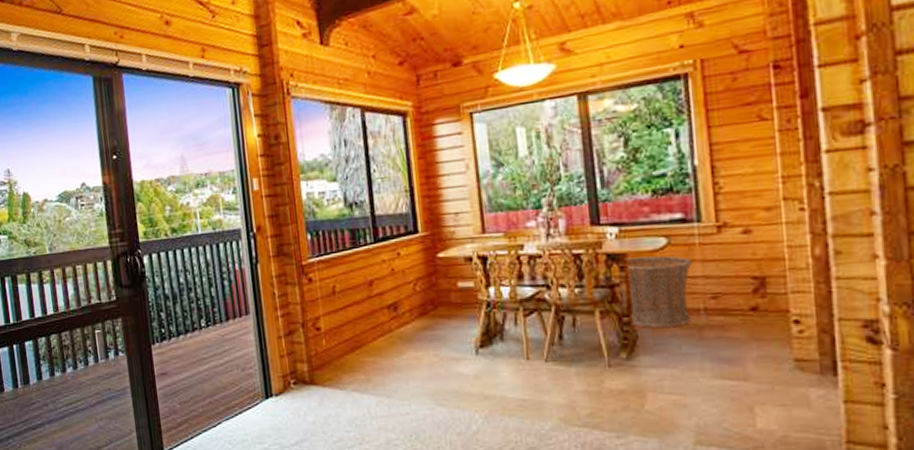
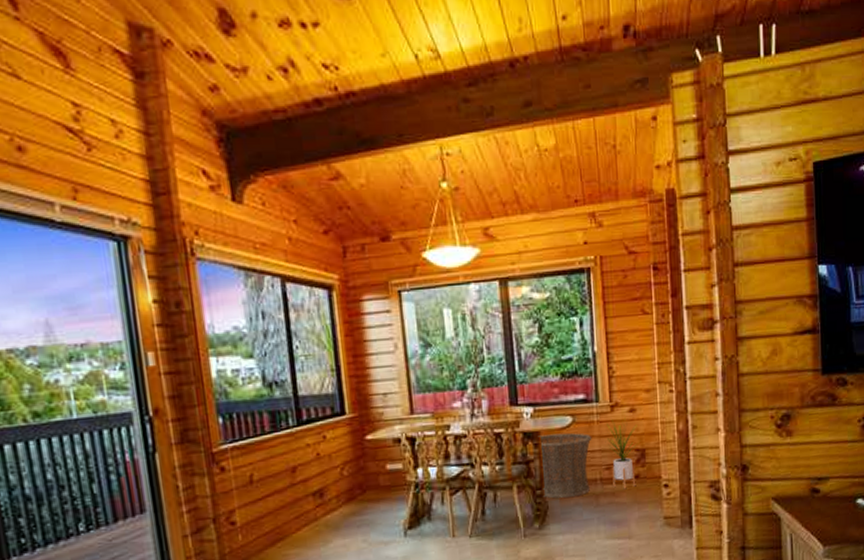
house plant: none [710,240,759,323] -> present [605,417,641,490]

